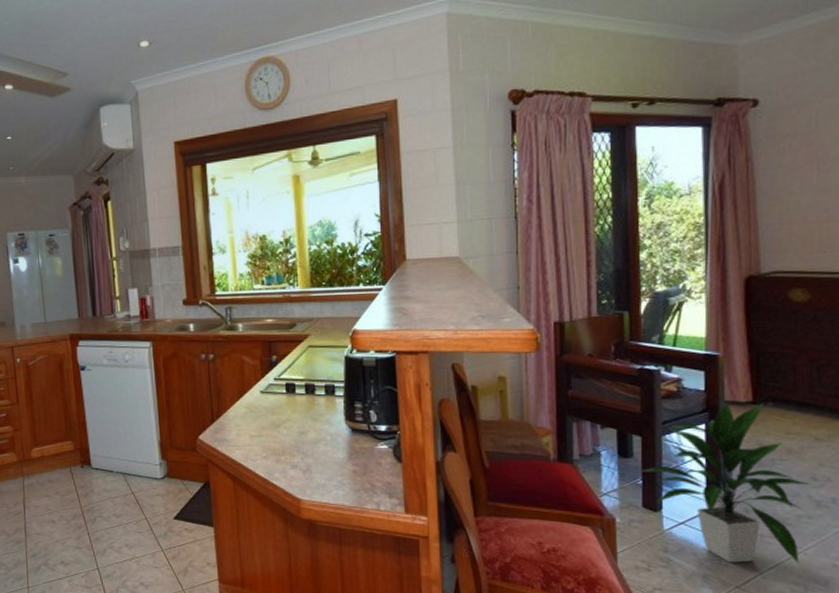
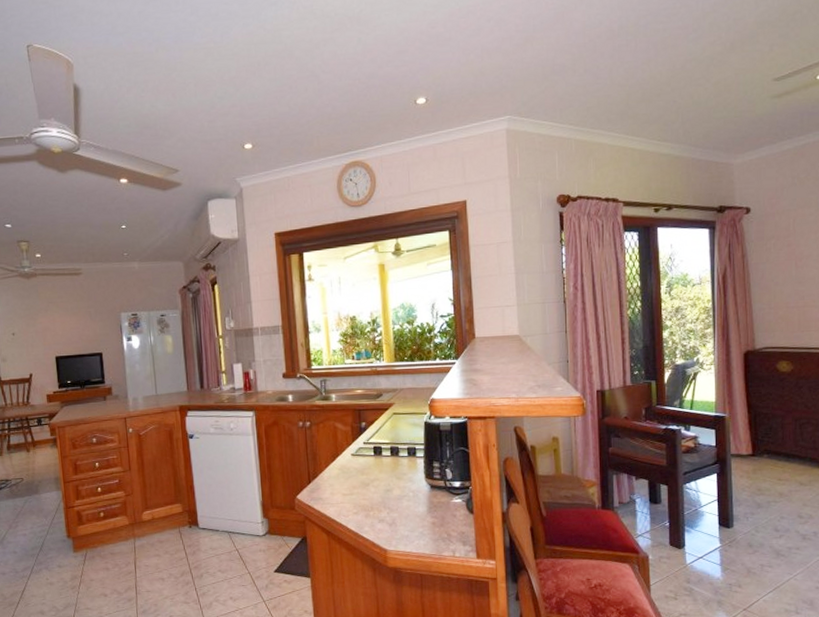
indoor plant: present [639,402,810,564] -> none [667,455,797,589]

